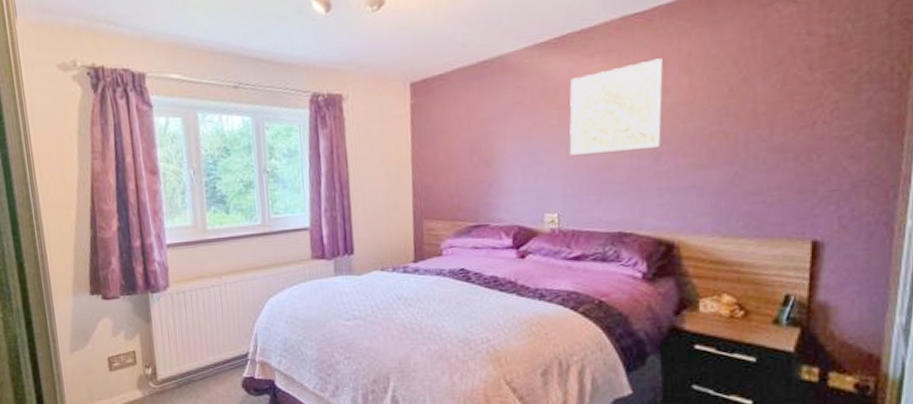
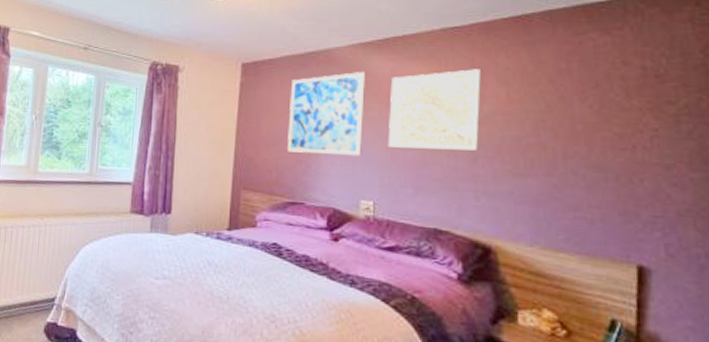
wall art: none [465,77,544,174] -> present [288,72,365,156]

